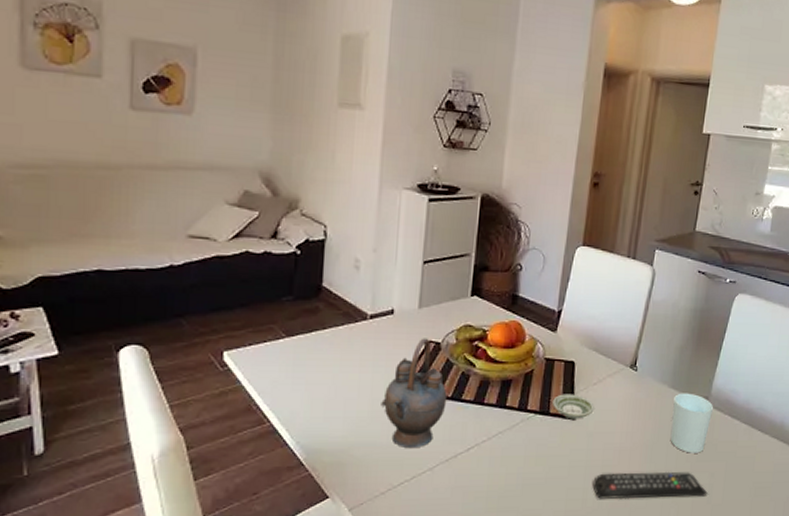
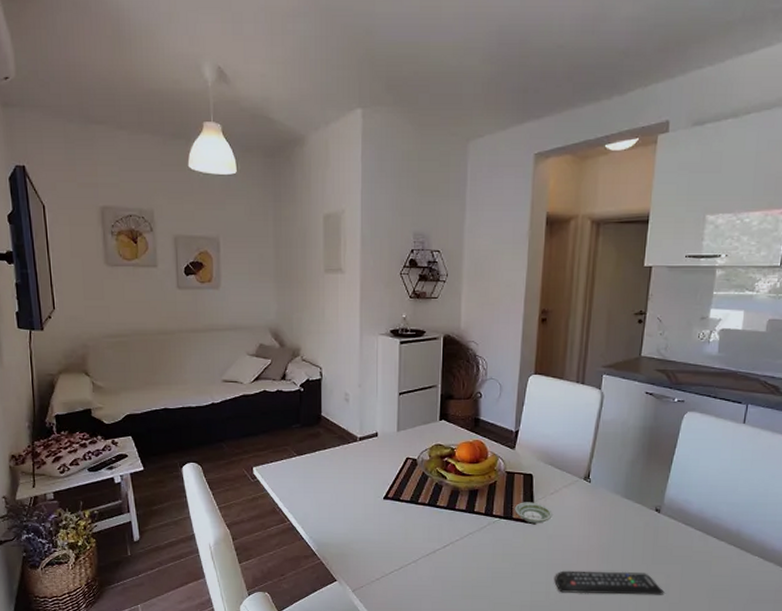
teapot: present [381,338,447,449] -> none [372,455,425,545]
cup: present [670,393,713,453] -> none [625,502,666,556]

